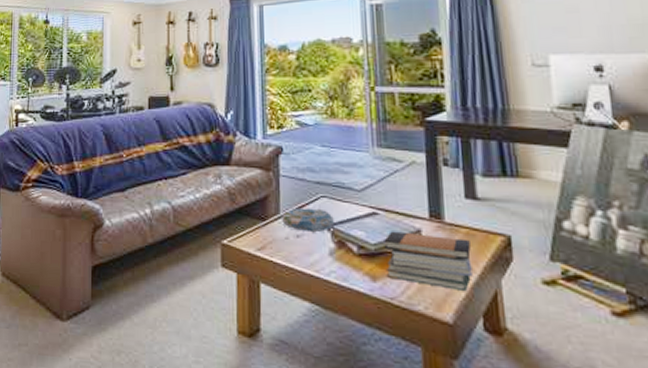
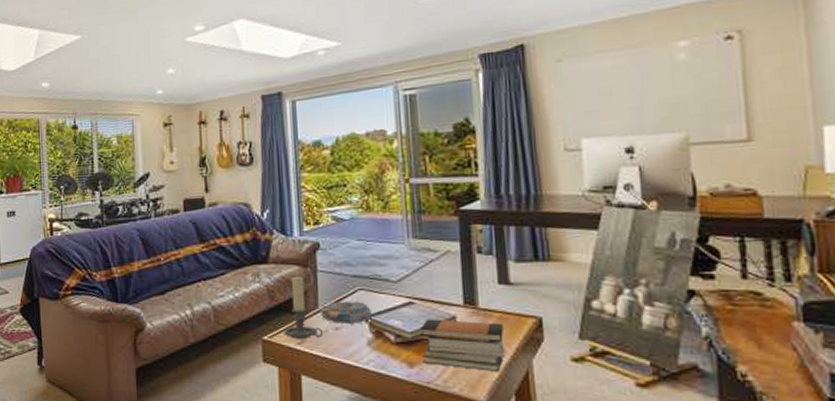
candle holder: none [243,179,285,245] -> present [284,276,324,339]

